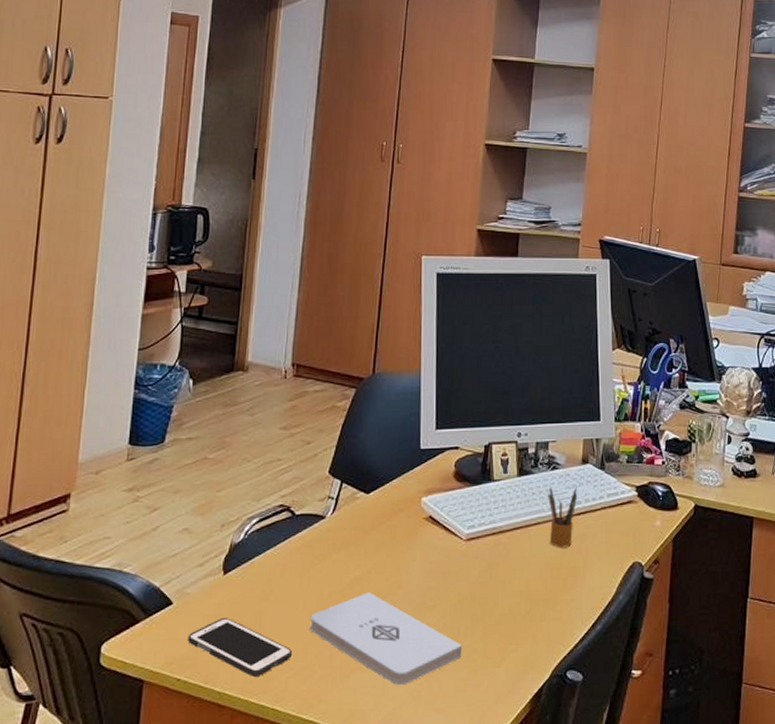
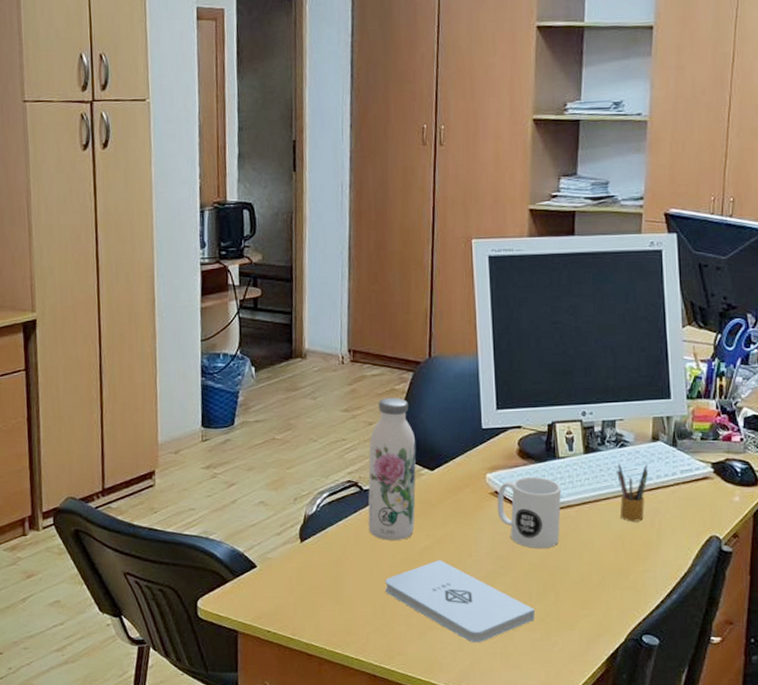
cell phone: present [188,618,293,678] -> none [273,580,371,632]
water bottle: none [297,414,354,571] -> present [368,397,417,540]
mug: none [430,500,495,579] -> present [497,476,562,549]

